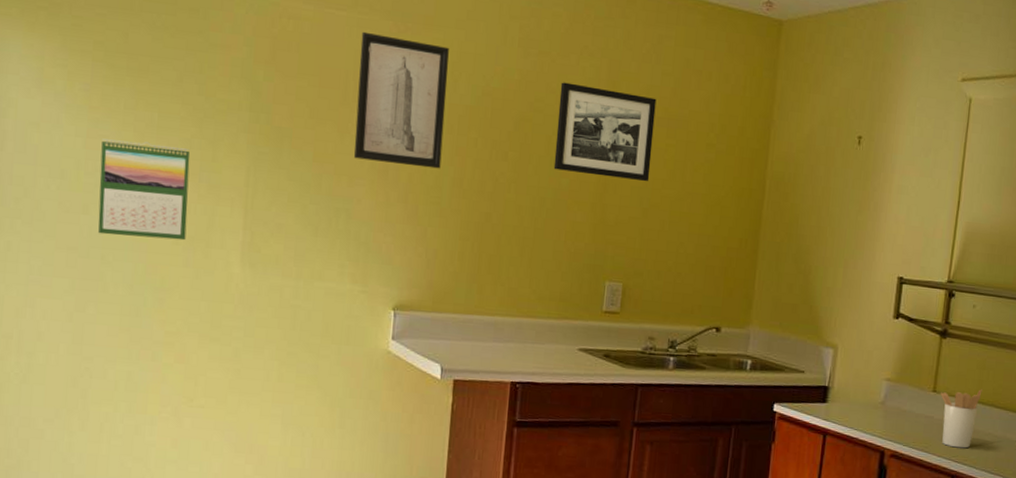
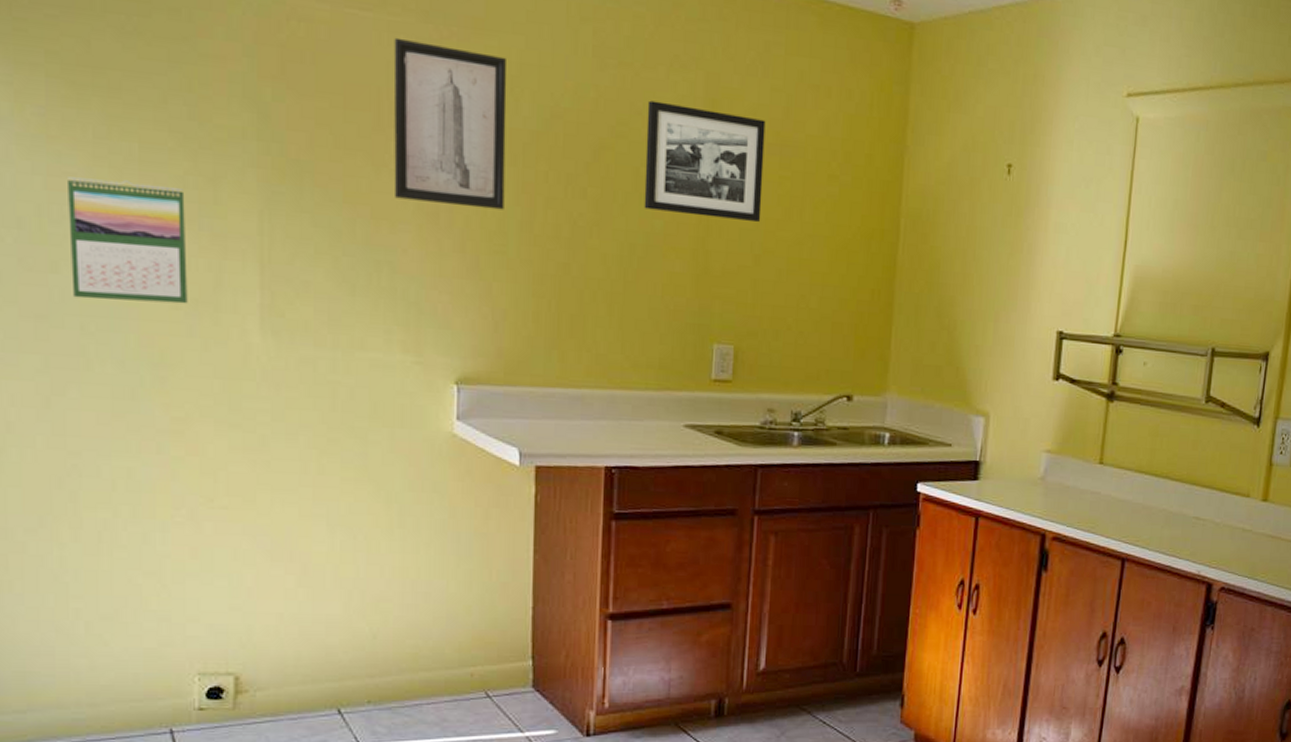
utensil holder: present [940,389,982,449] -> none [1107,459,1155,528]

